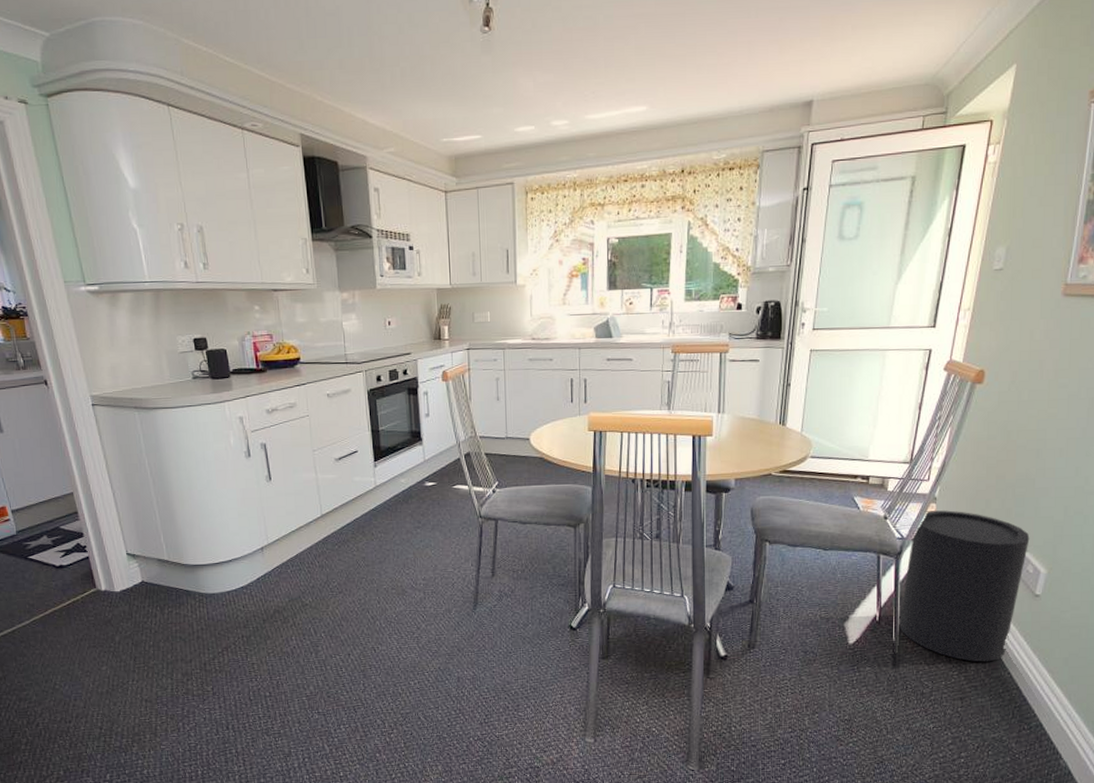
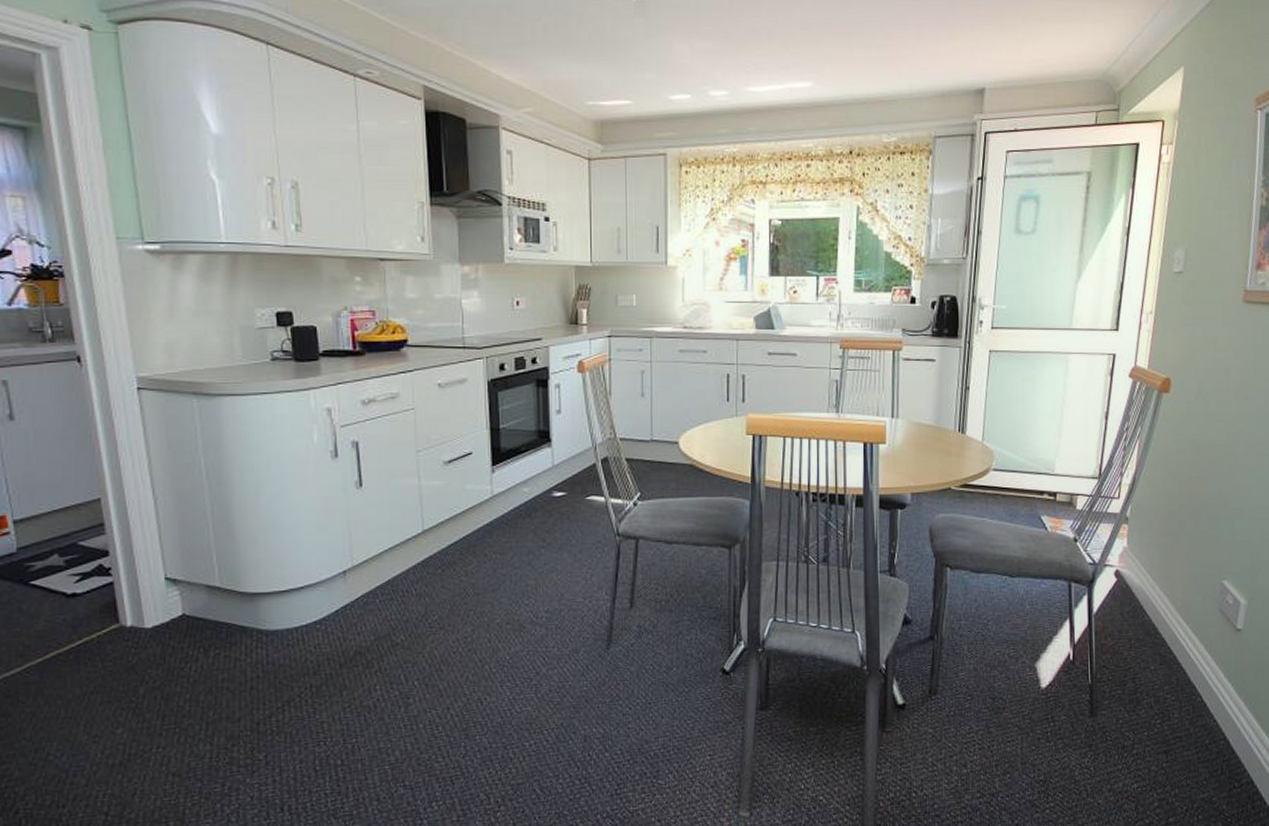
waste bin: present [898,510,1030,662] -> none [1094,532,1227,708]

